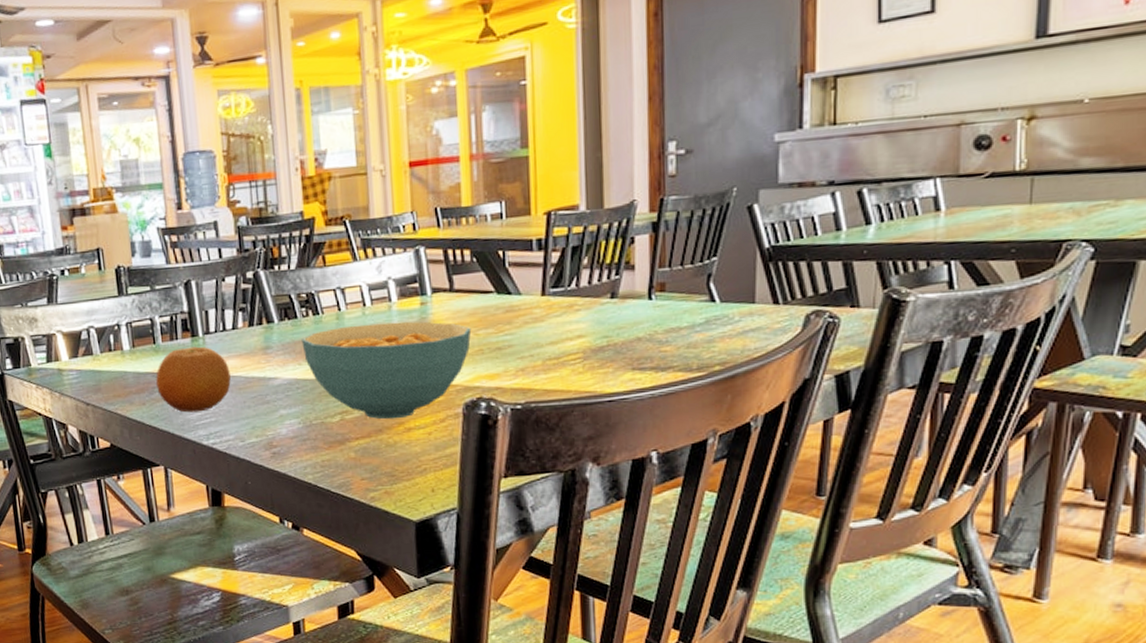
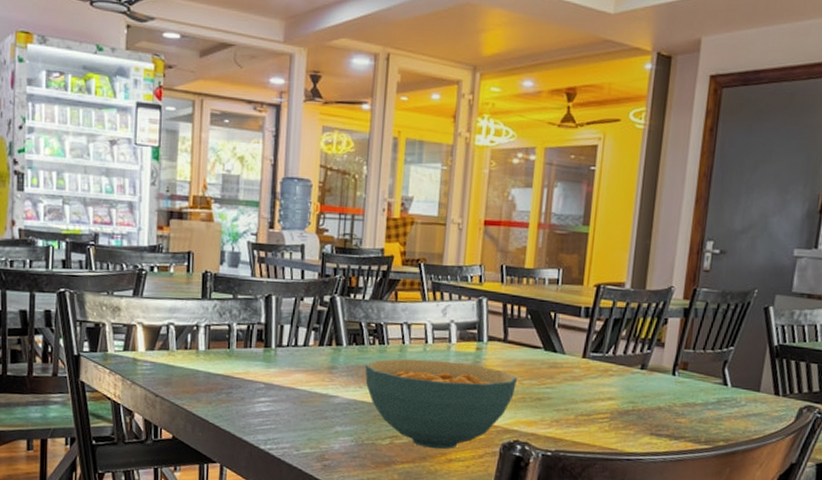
fruit: present [156,346,231,413] -> none [225,356,295,418]

